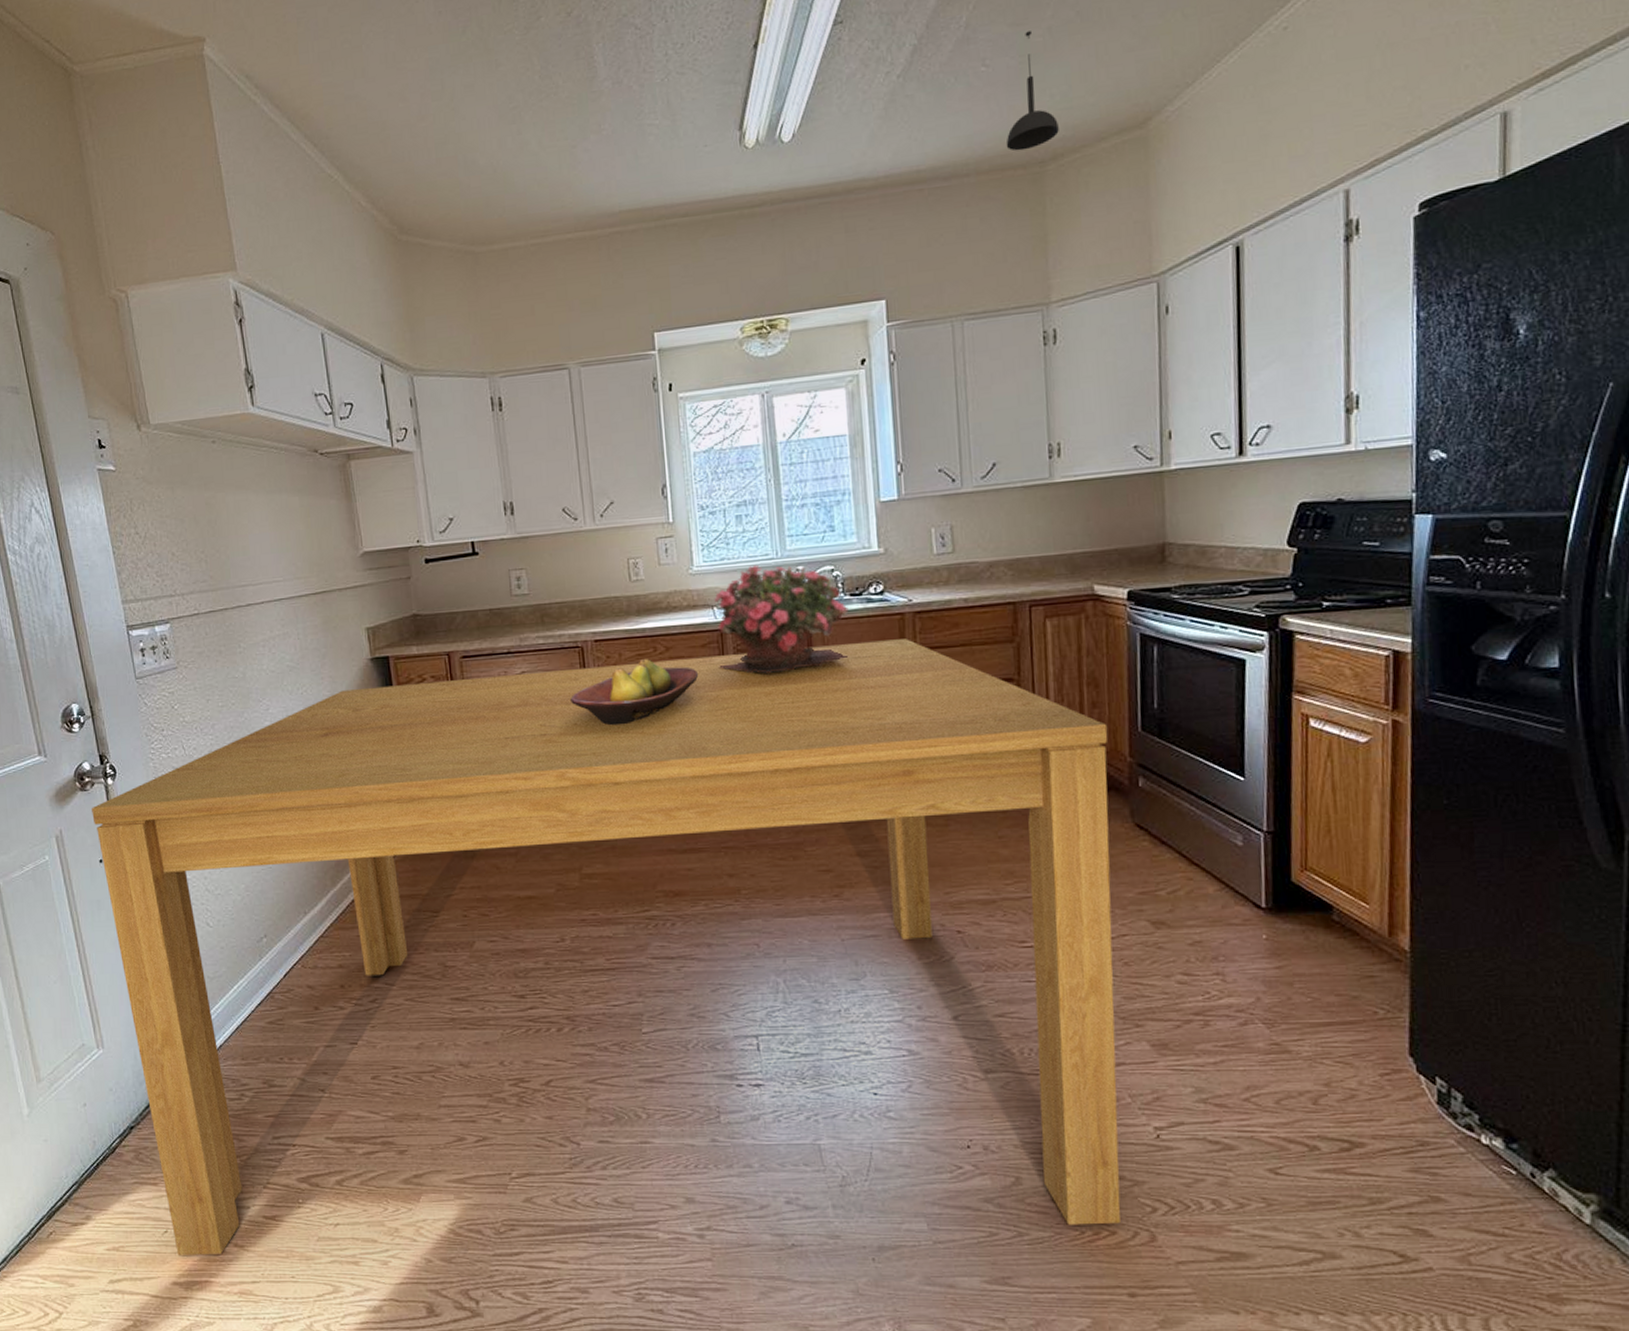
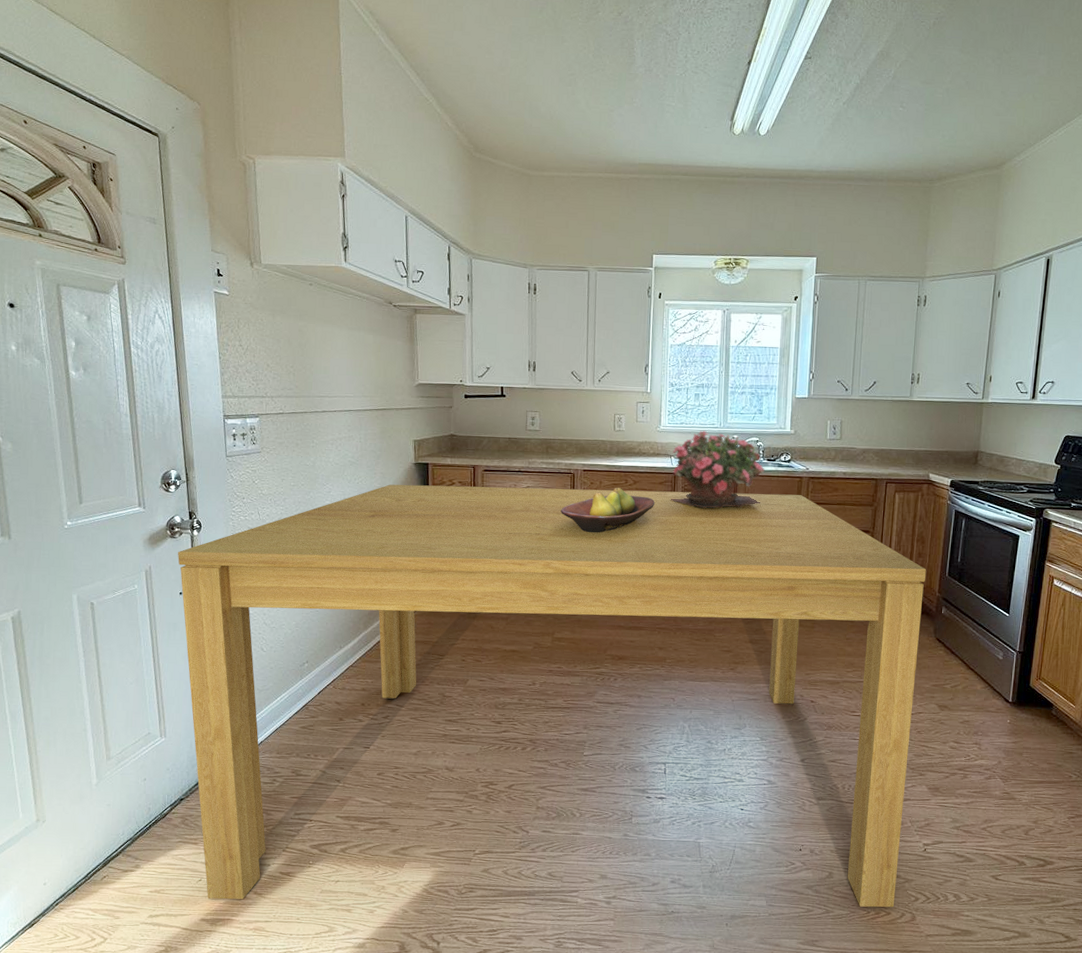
pendant light: present [1006,31,1059,151] -> none [909,89,945,170]

